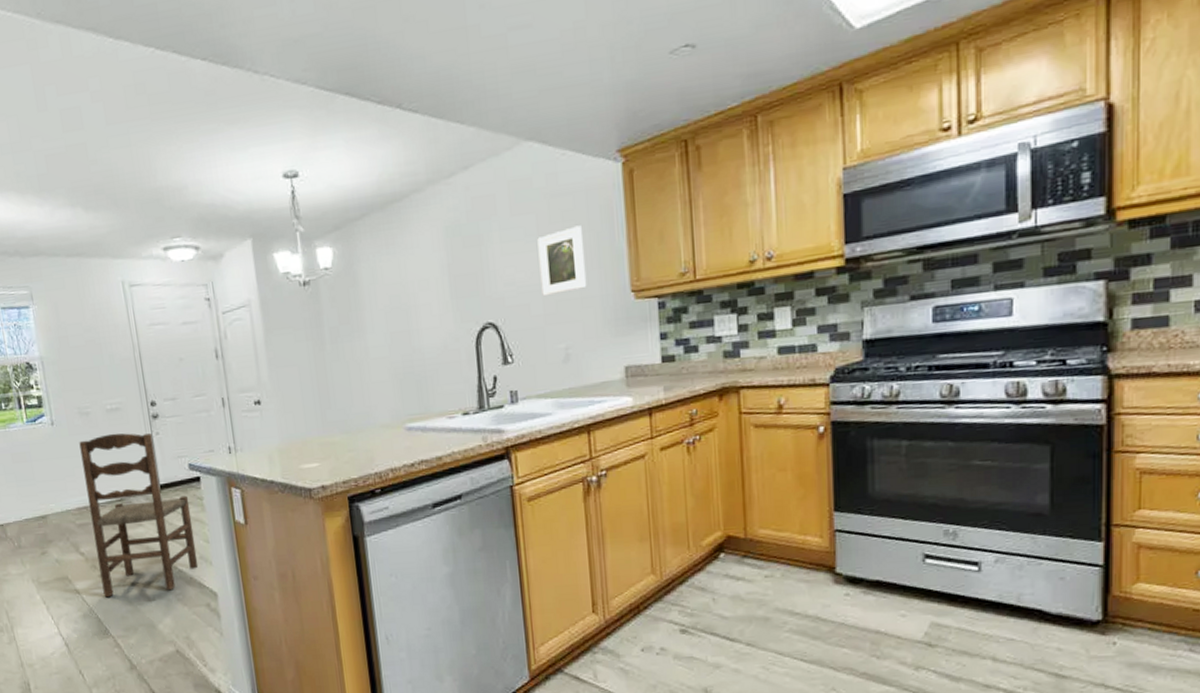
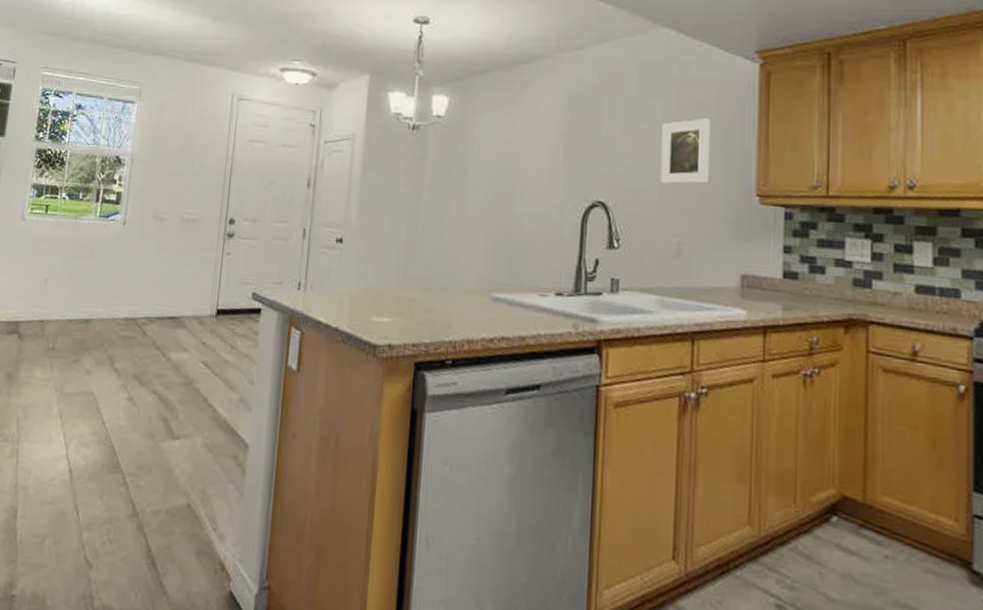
dining chair: present [79,433,199,598] -> none [126,244,244,431]

